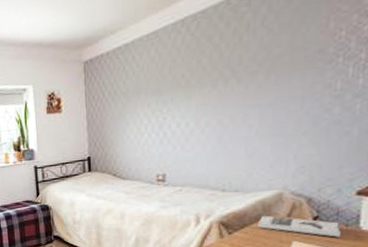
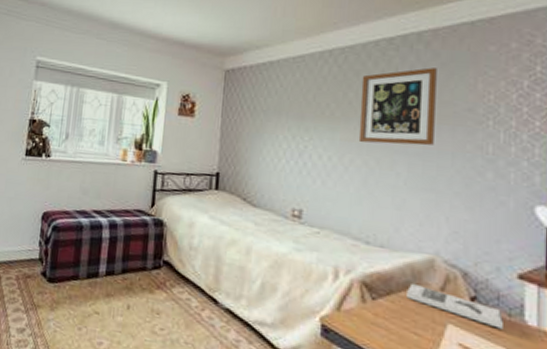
wall art: none [213,15,289,104] -> present [358,67,437,146]

